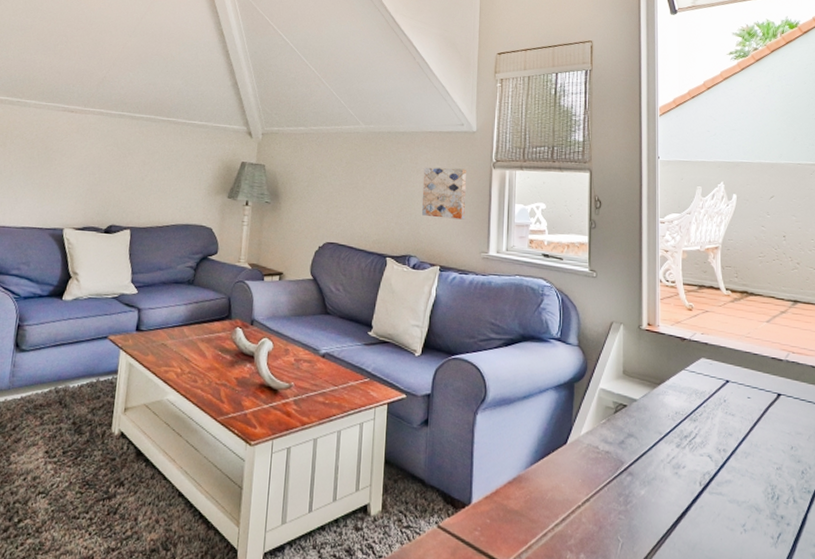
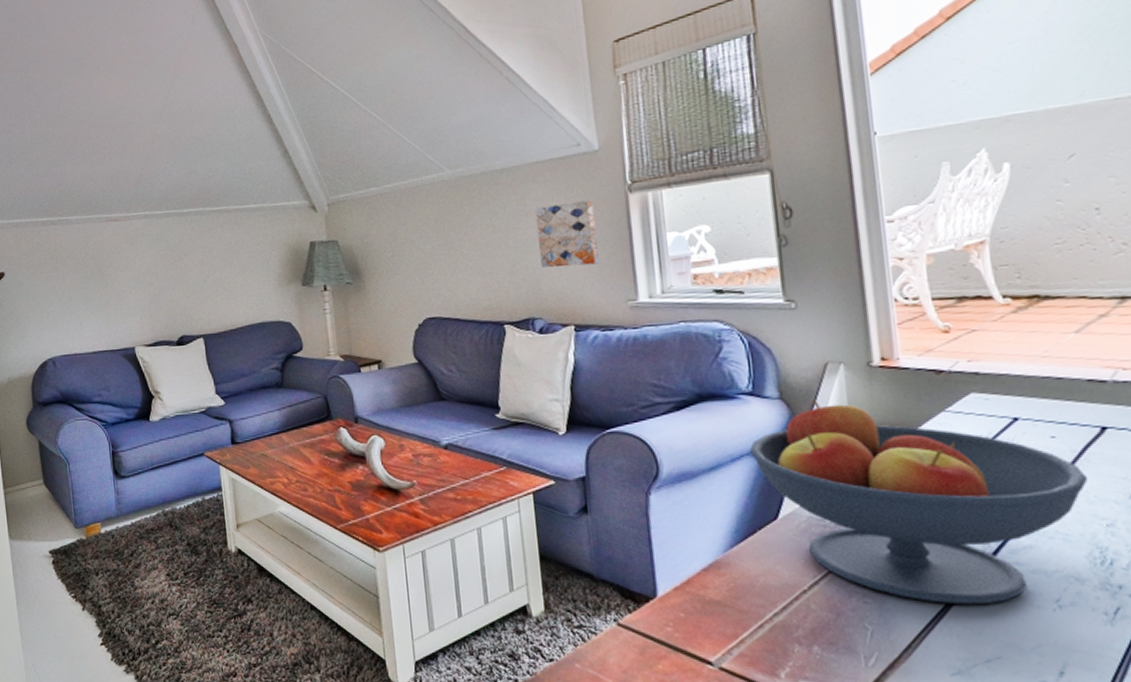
fruit bowl: none [553,349,768,526] -> present [750,399,1088,605]

